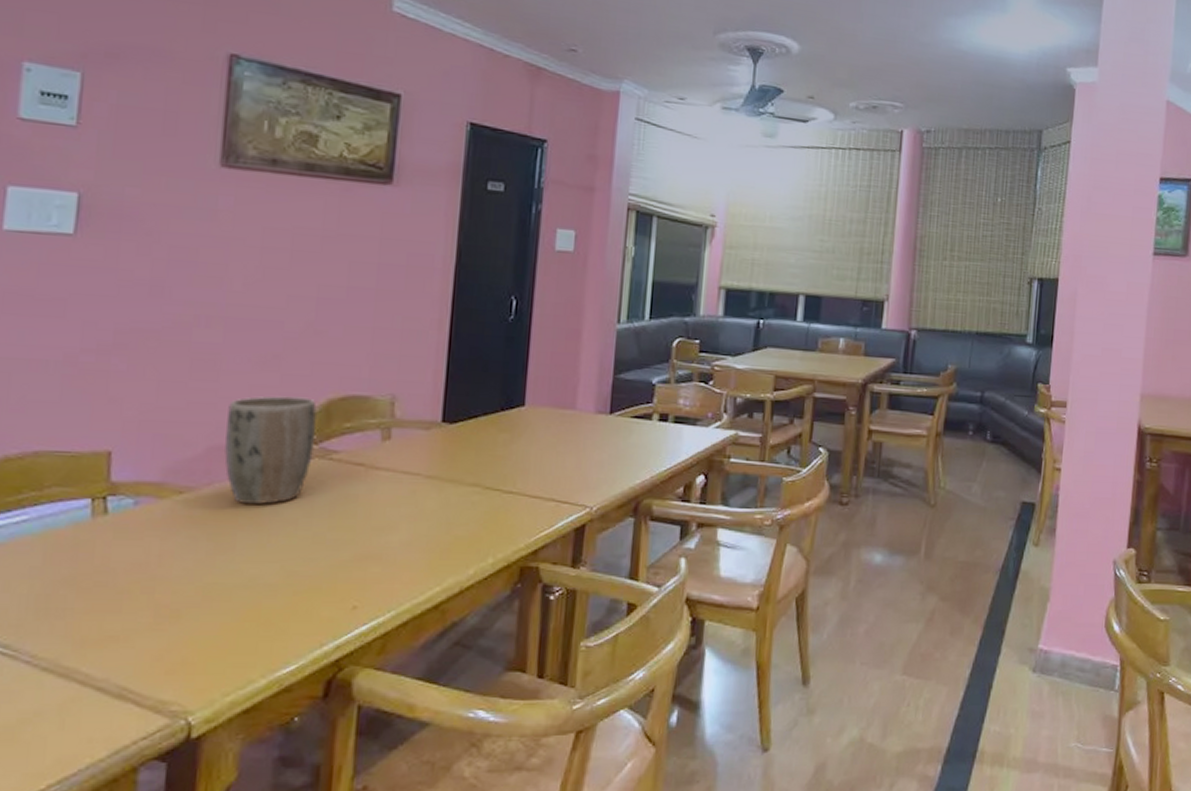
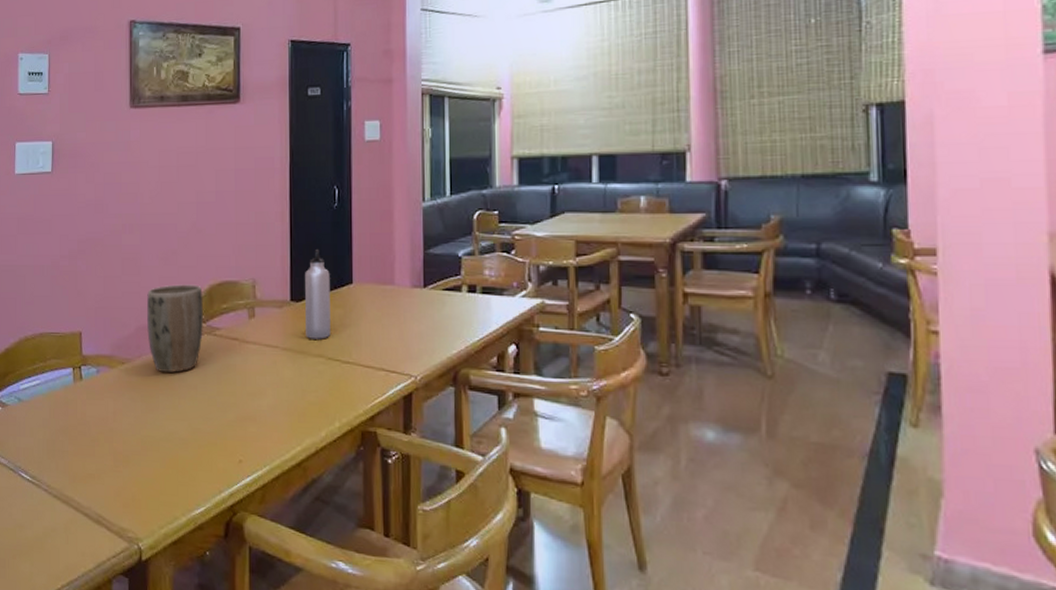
water bottle: none [459,366,497,467] -> present [305,250,331,339]

